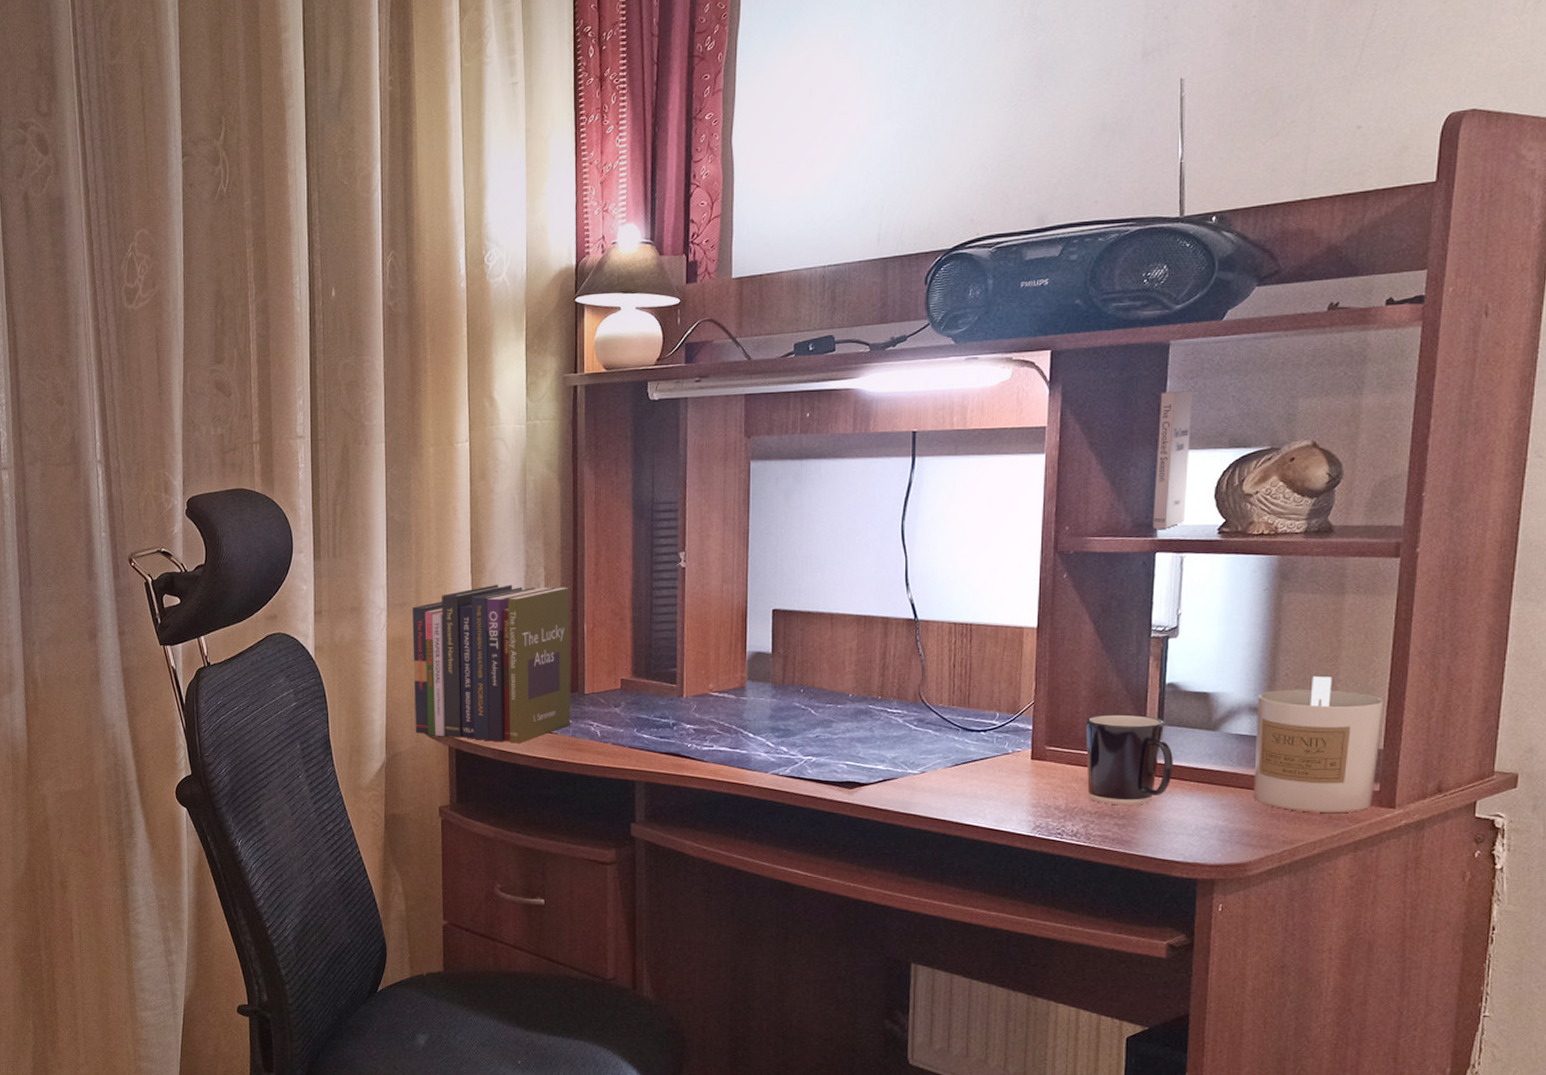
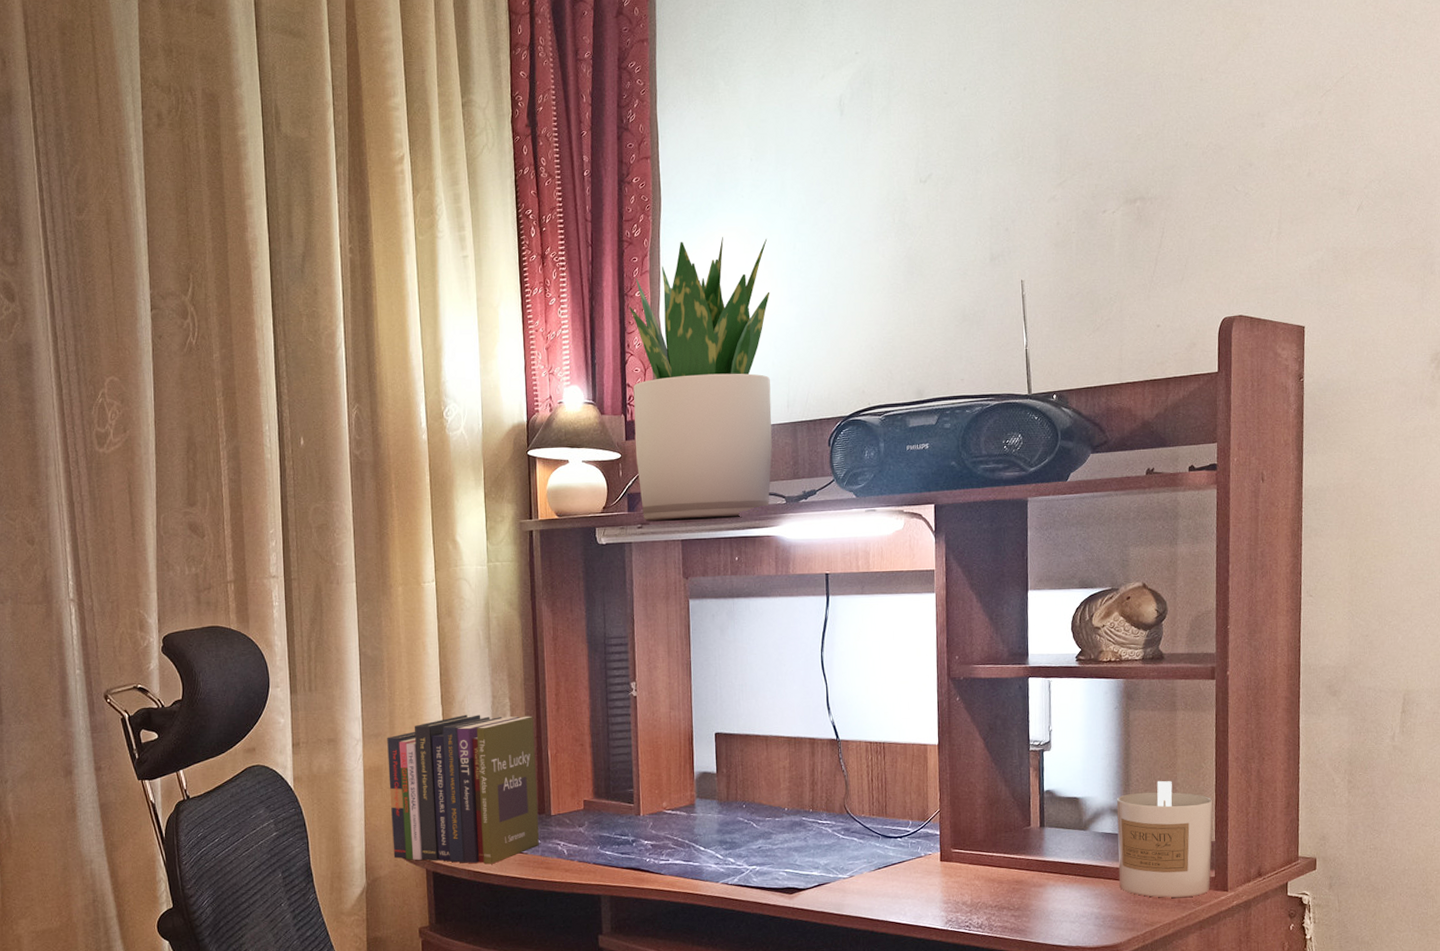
planter: none [696,44,865,374] -> present [629,236,772,522]
mug: present [1085,714,1173,805] -> none [982,818,1055,899]
book: present [1152,391,1193,529] -> none [1023,540,1050,658]

